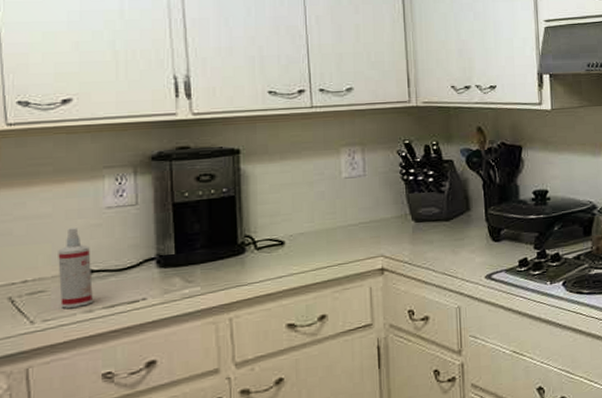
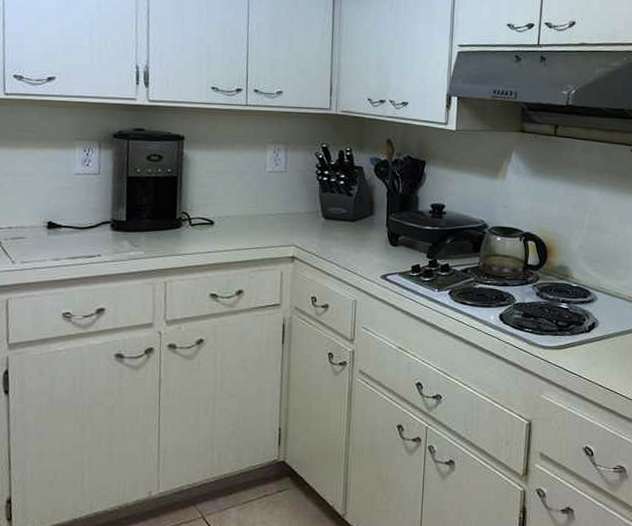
spray bottle: present [58,228,93,308] -> none [35,188,61,255]

